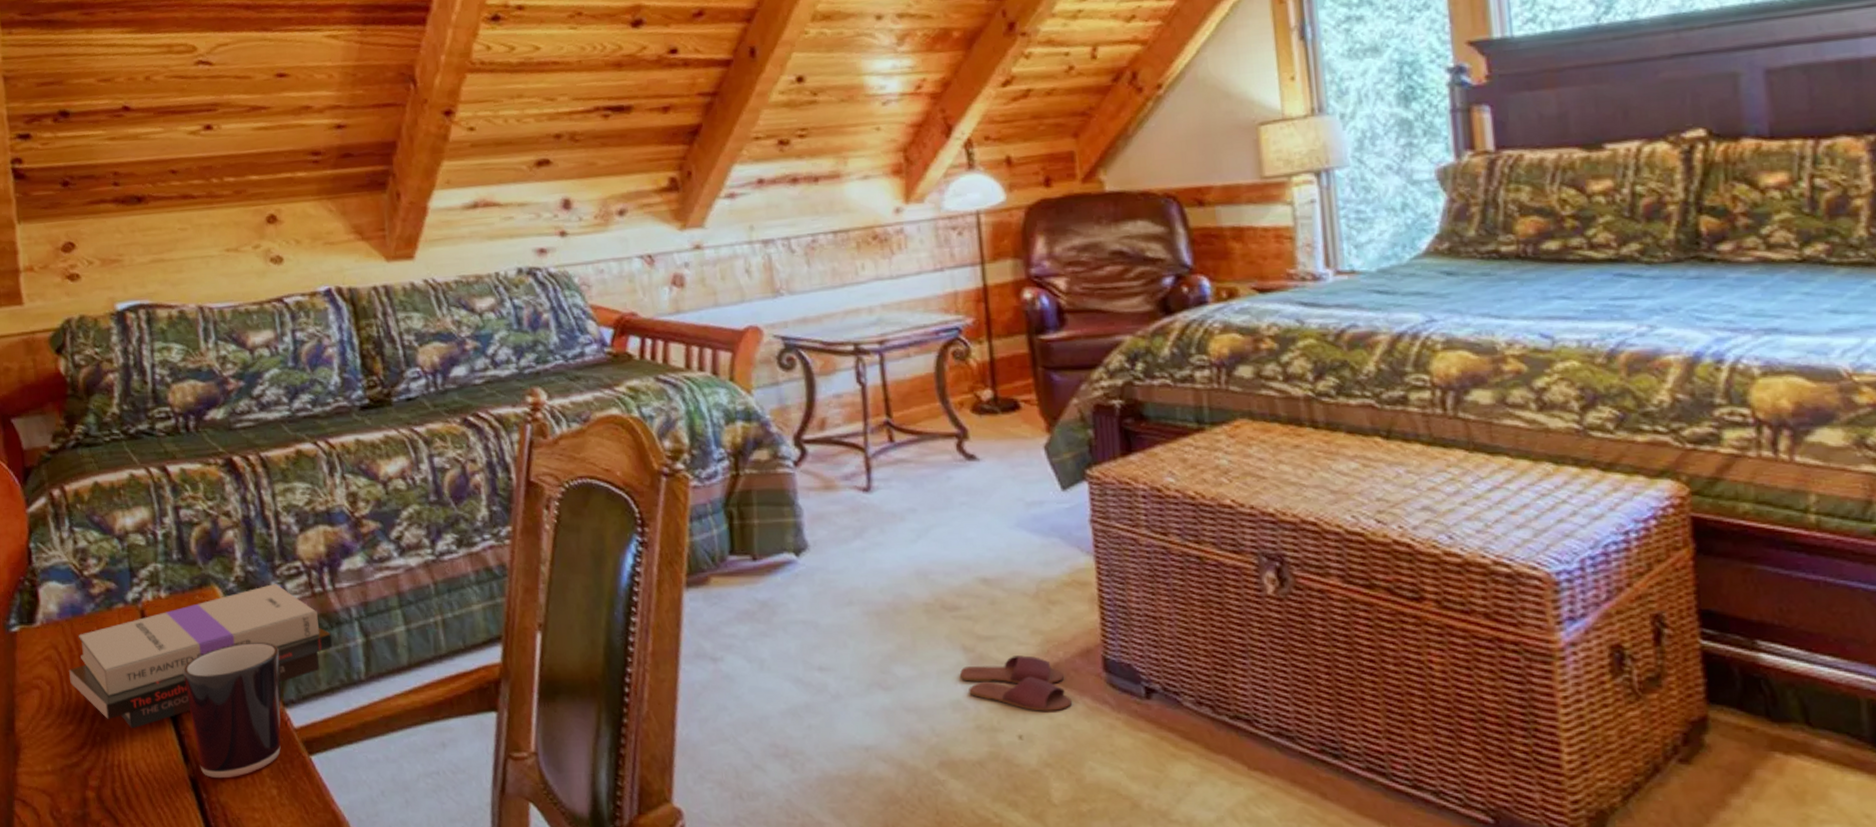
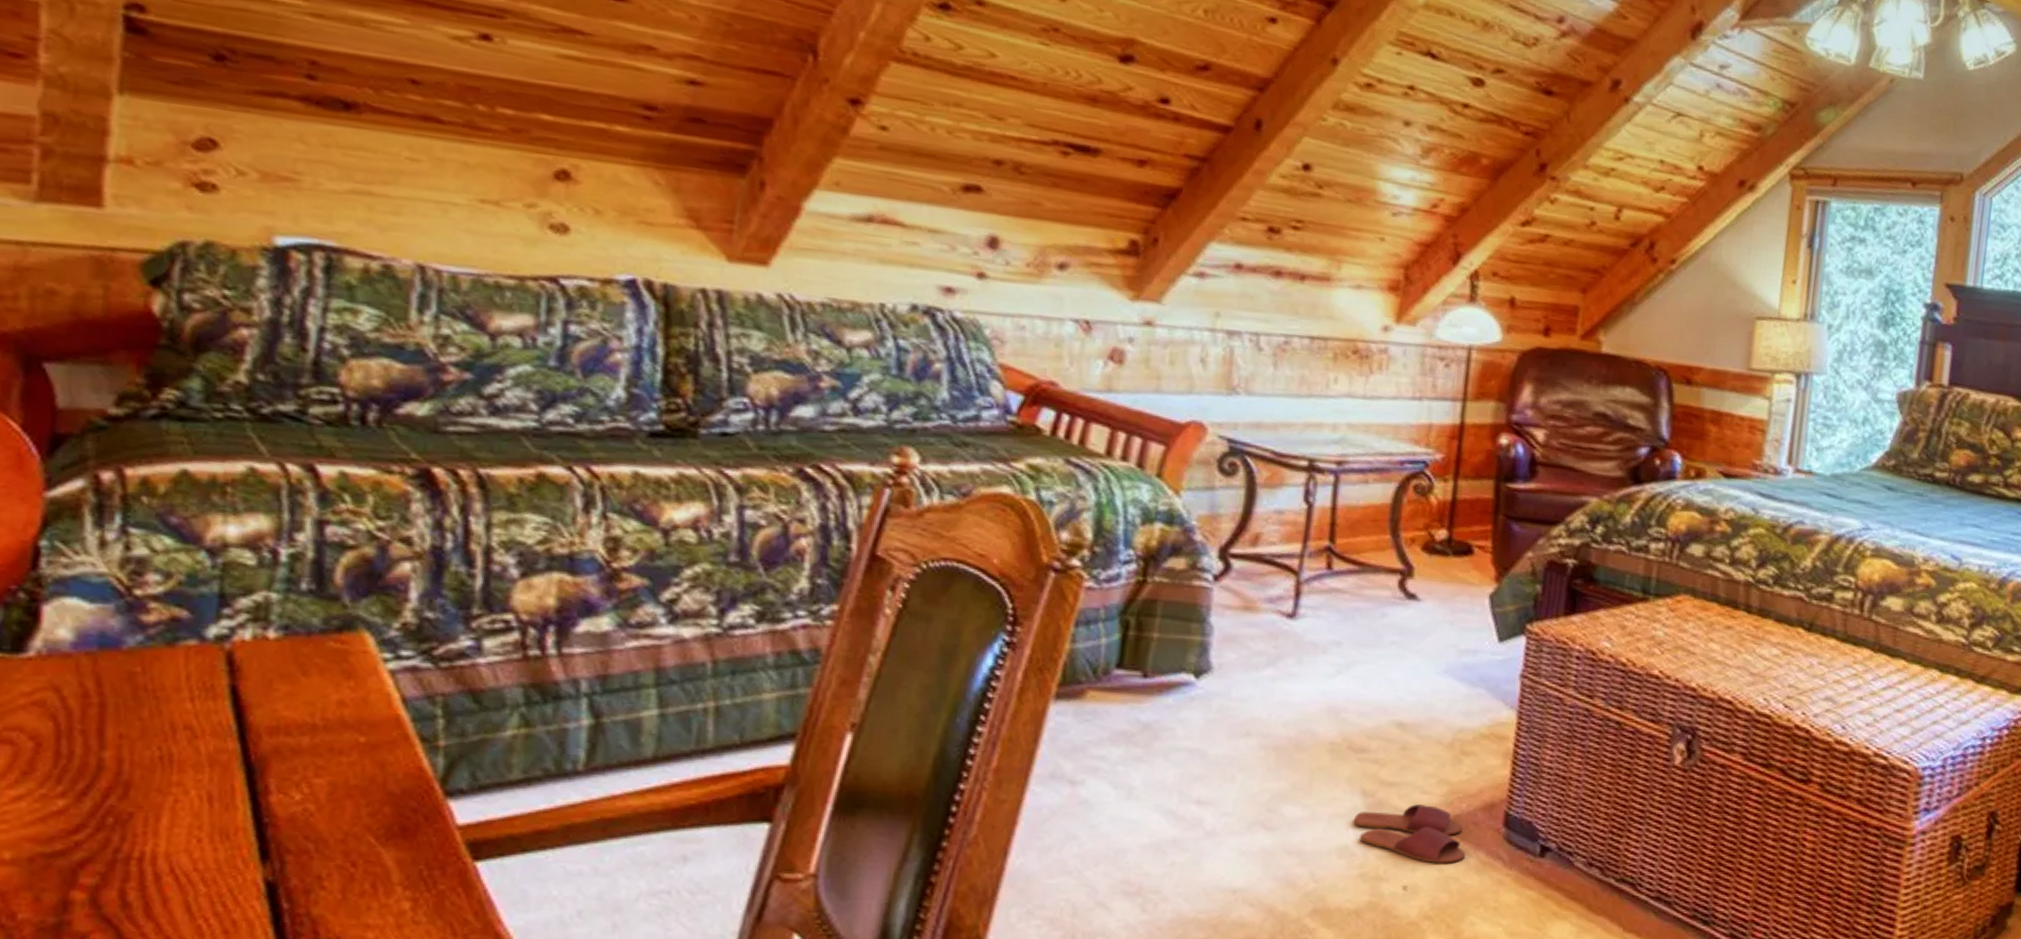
books: present [69,584,333,729] -> none [74,638,544,811]
mug: present [182,641,282,779] -> none [282,709,455,885]

